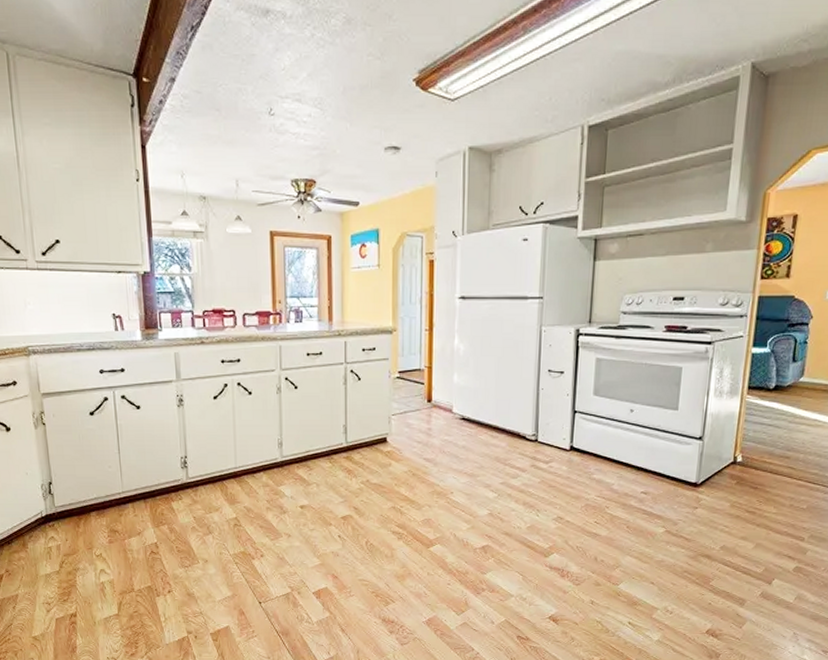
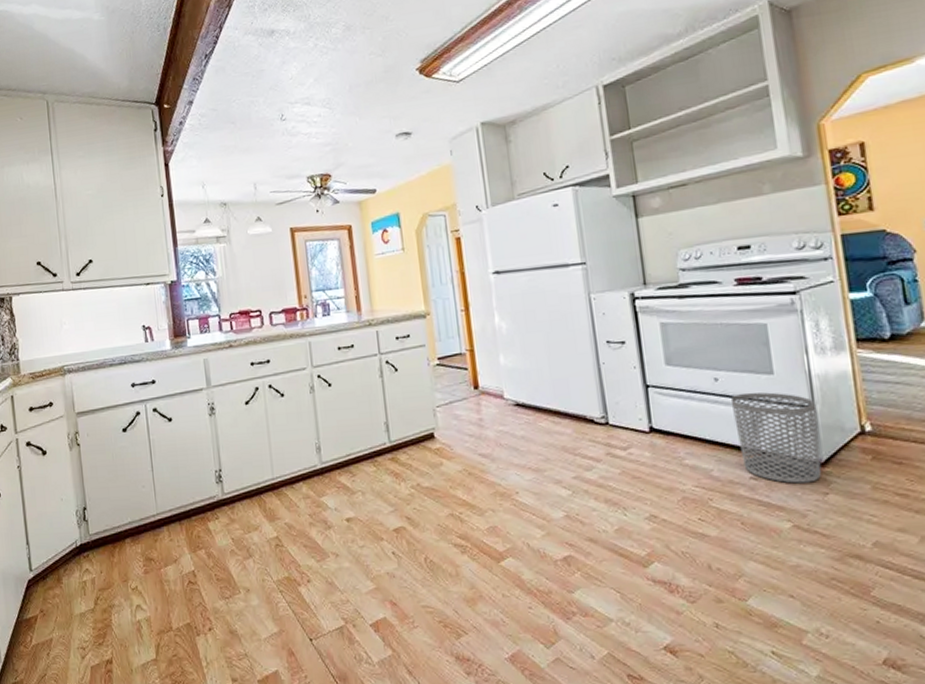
waste bin: none [638,423,705,499] -> present [730,392,822,484]

